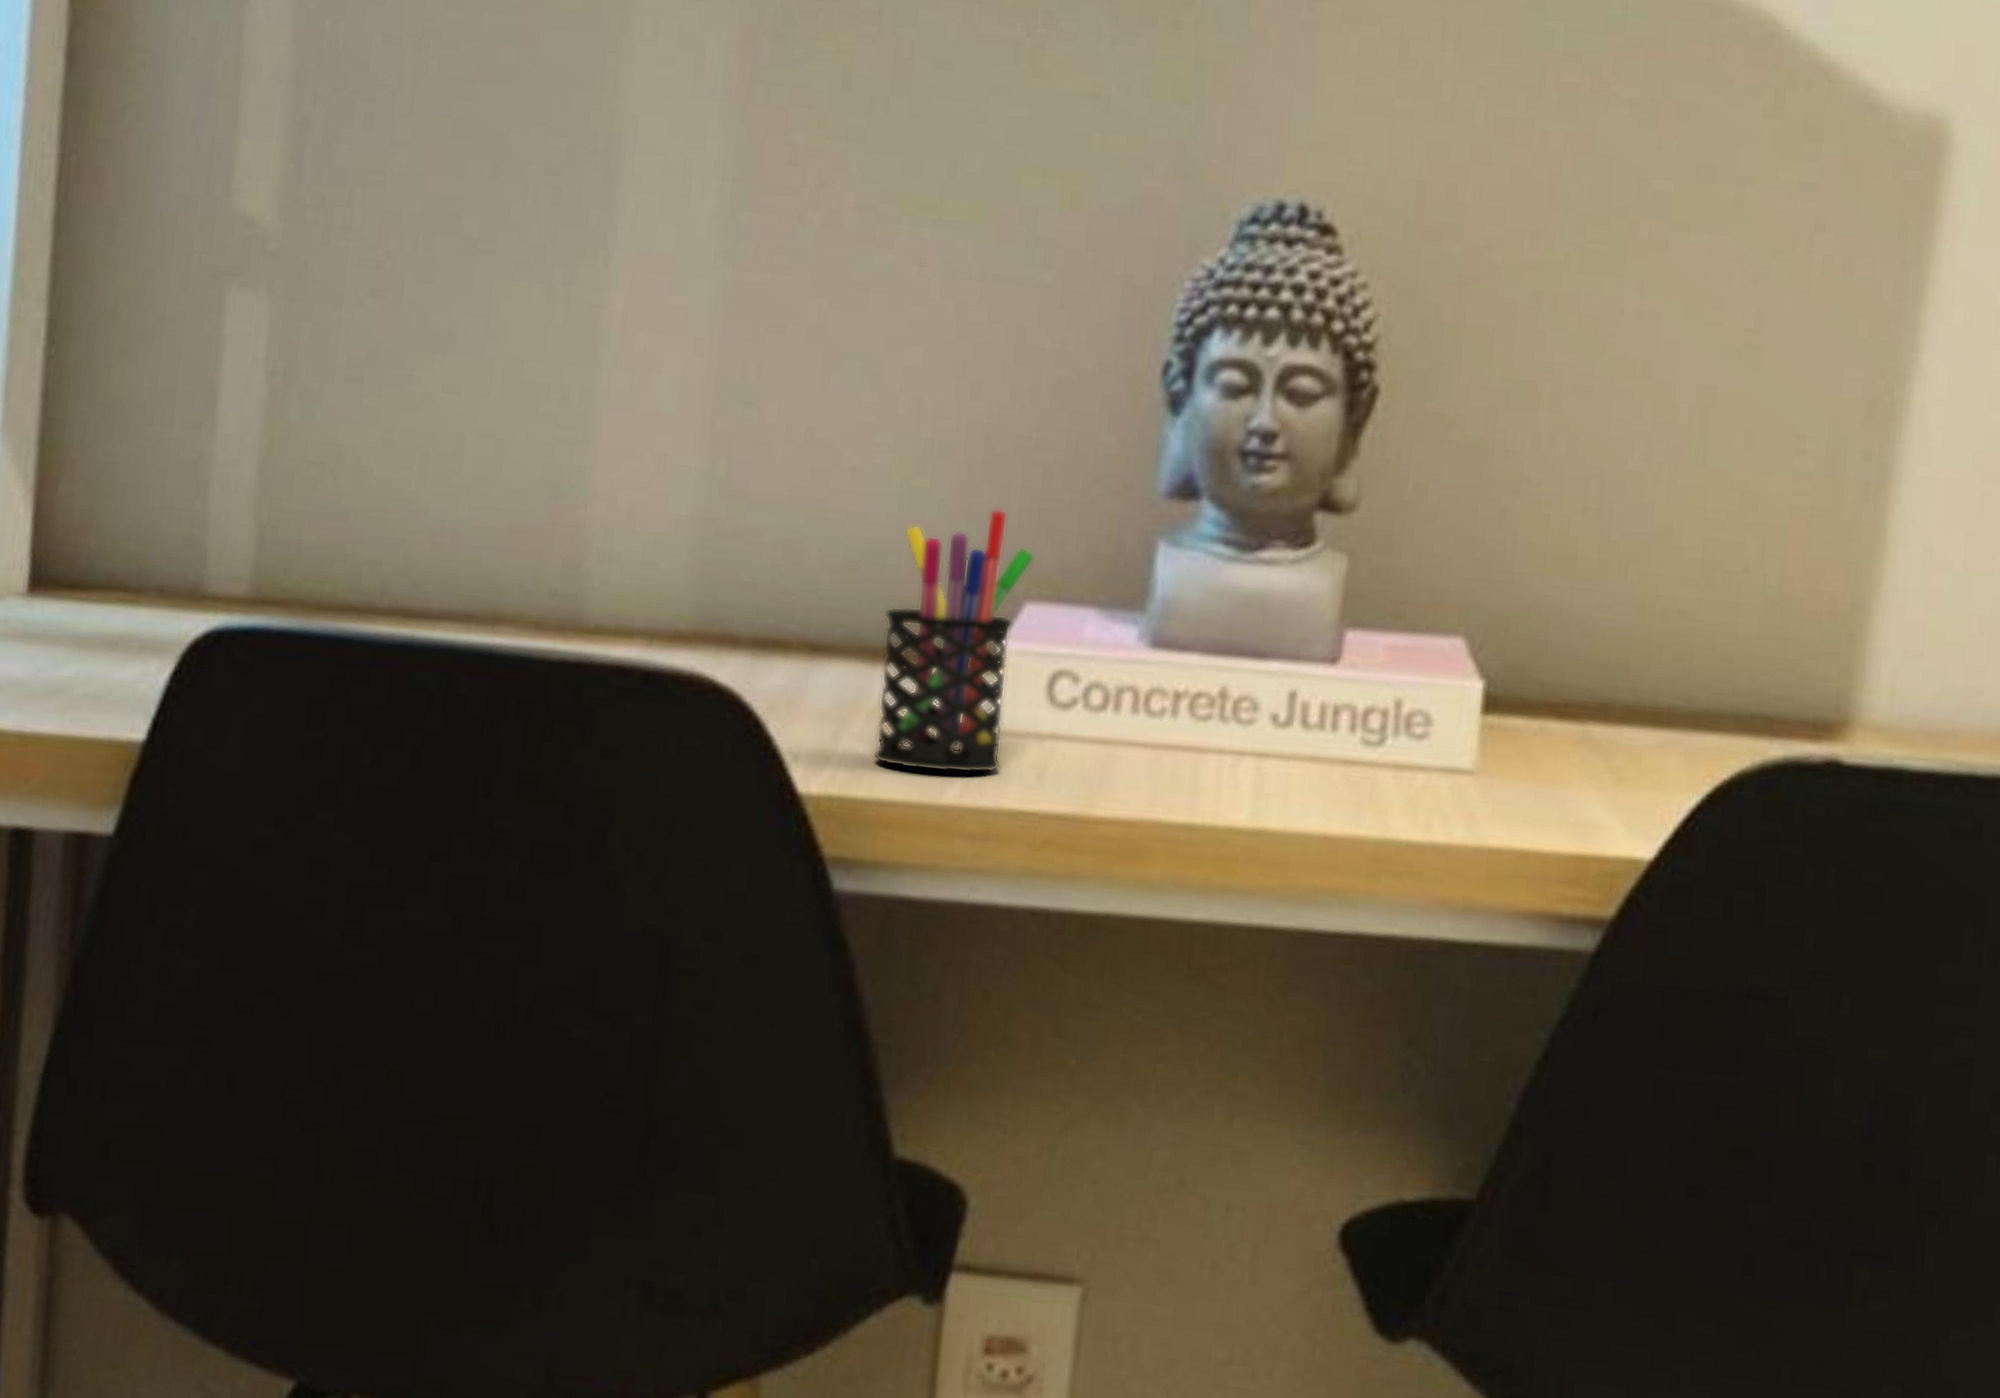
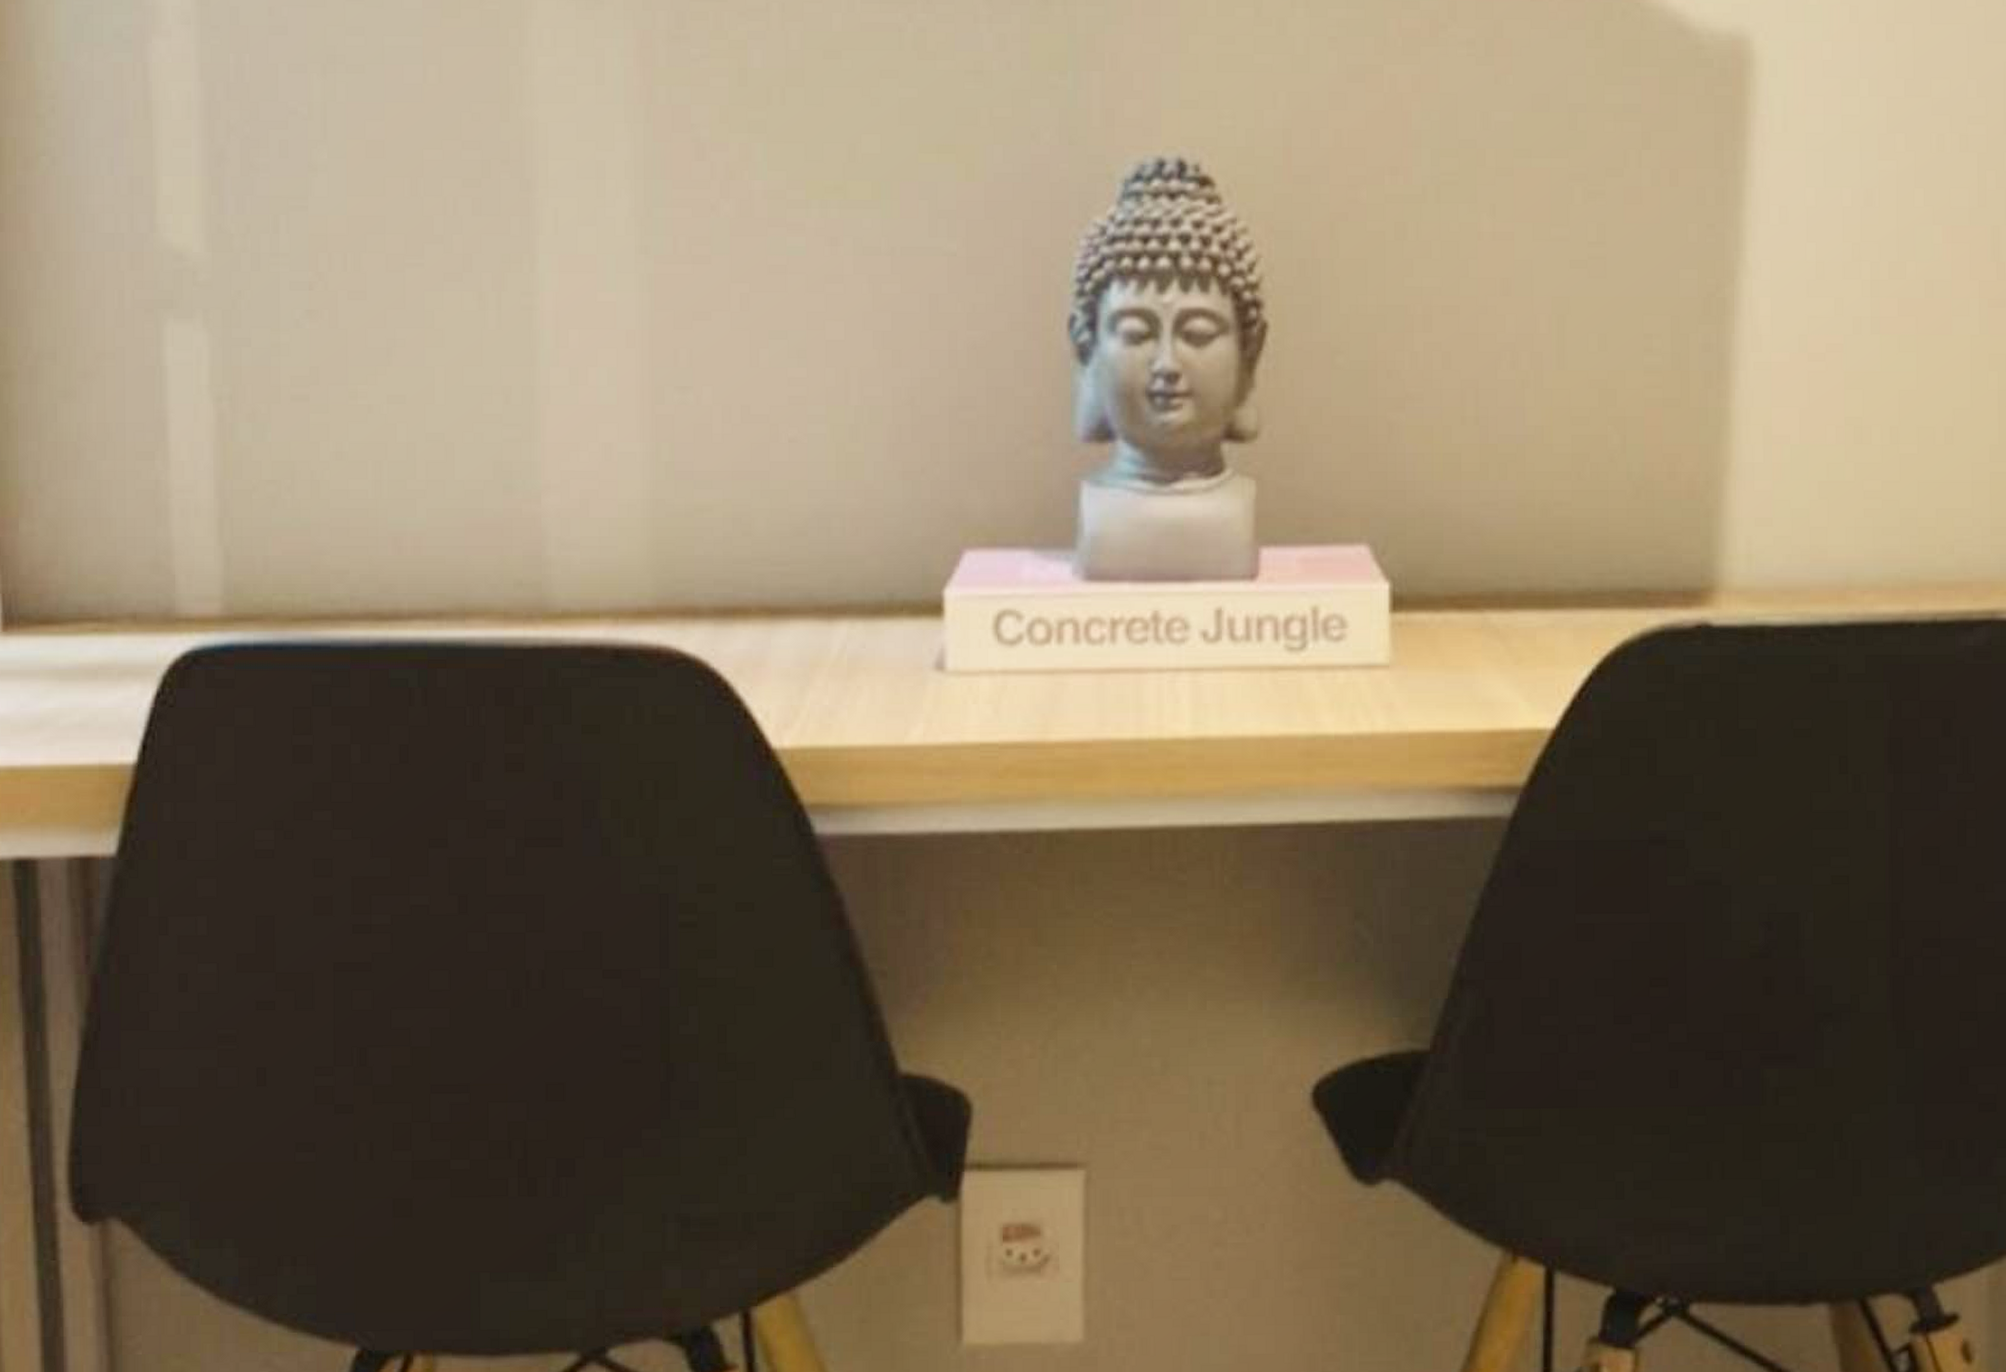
pen holder: present [872,509,1035,774] -> none [834,466,969,715]

